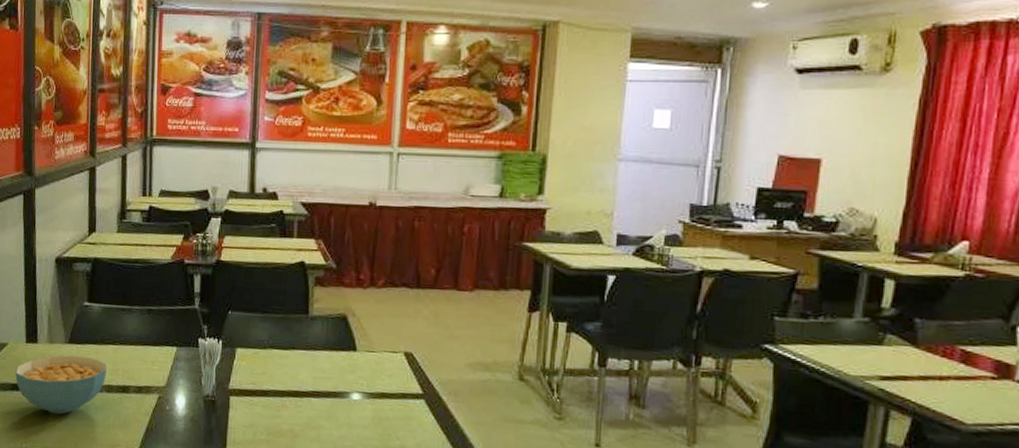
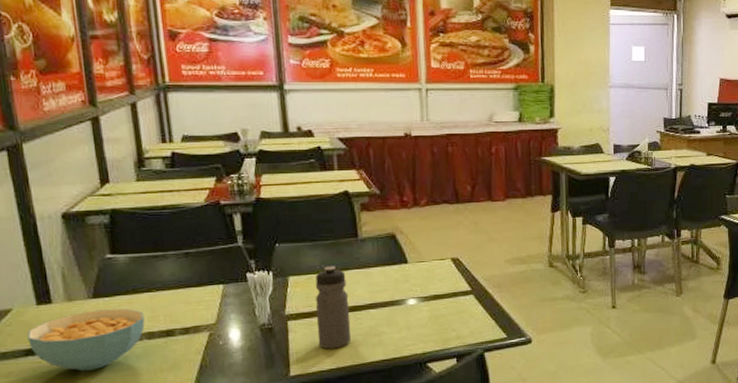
water bottle: none [256,342,292,436] -> present [315,266,352,349]

